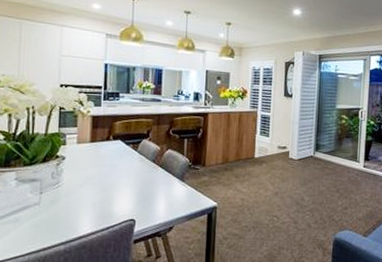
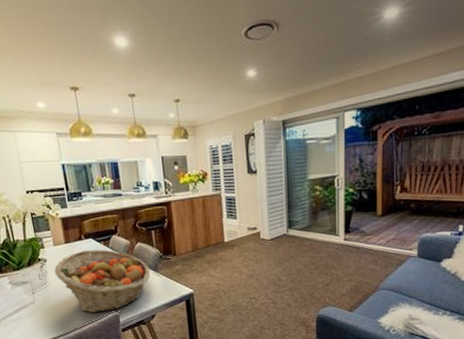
fruit basket: none [71,152,176,221] -> present [54,249,151,313]

